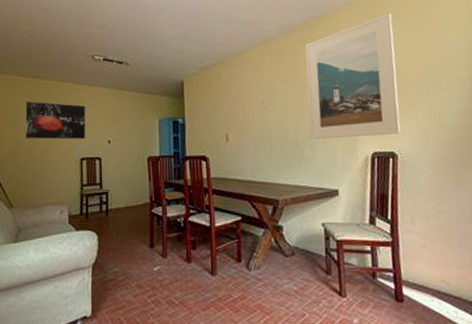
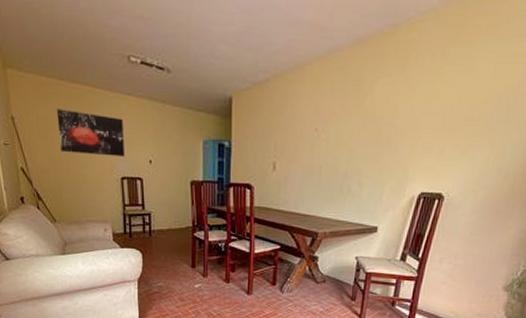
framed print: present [305,13,401,139] -> none [361,27,484,175]

